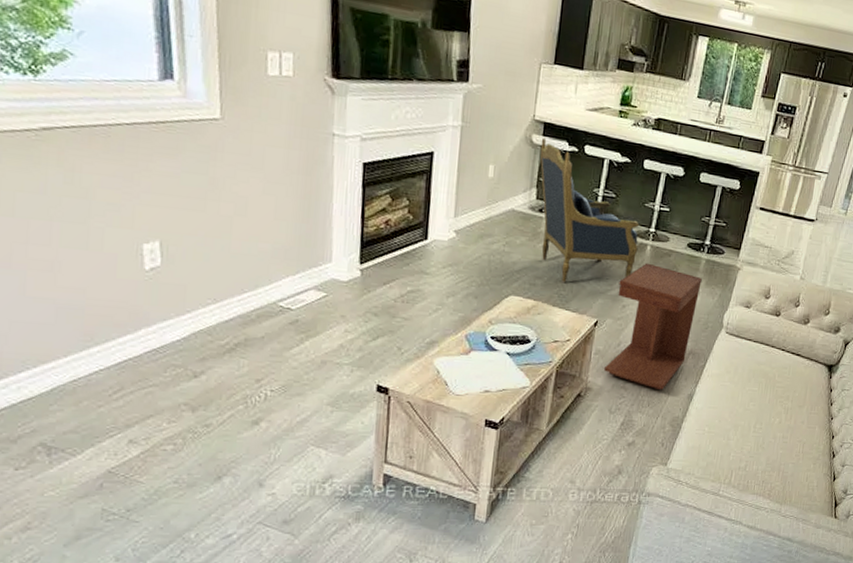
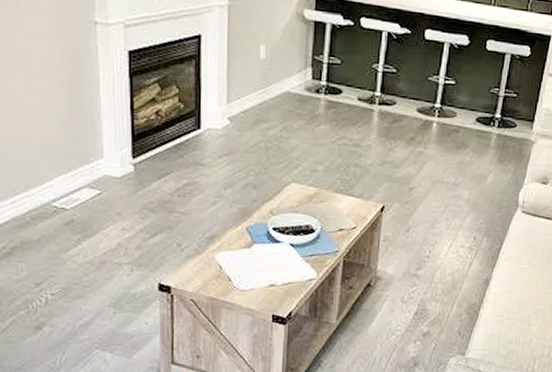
armchair: present [539,137,640,282] -> none [313,12,424,166]
side table: present [604,262,702,391] -> none [394,141,494,277]

